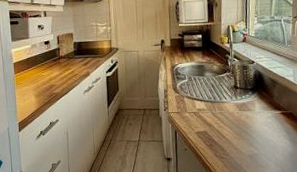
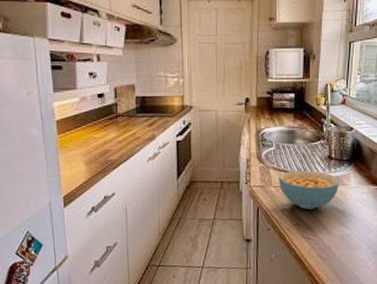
cereal bowl: none [192,98,246,132] -> present [279,170,340,210]

